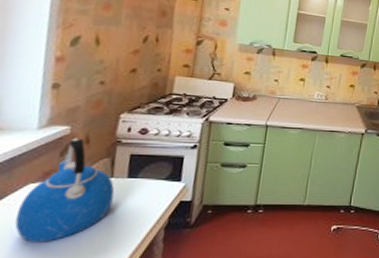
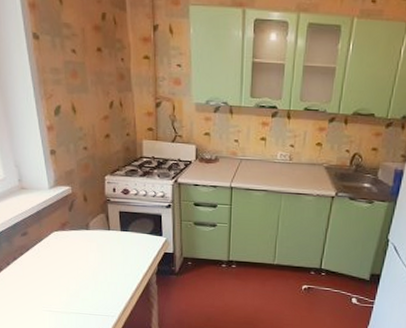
kettle: present [15,138,115,243] -> none [52,196,114,276]

